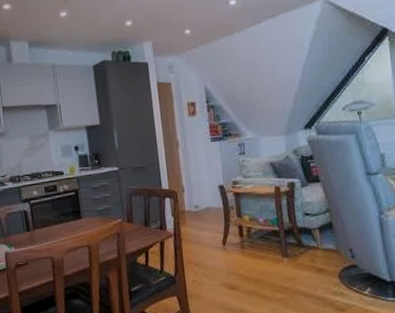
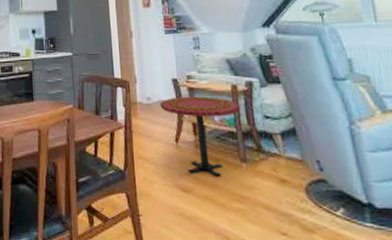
side table: none [207,199,283,272] -> present [160,96,241,177]

